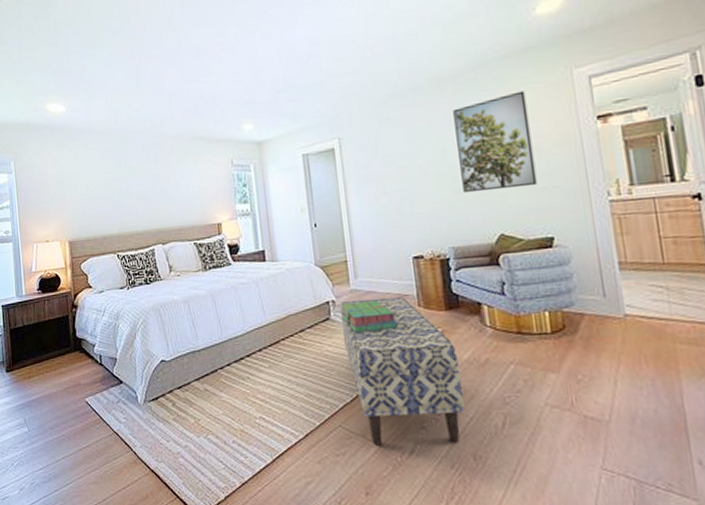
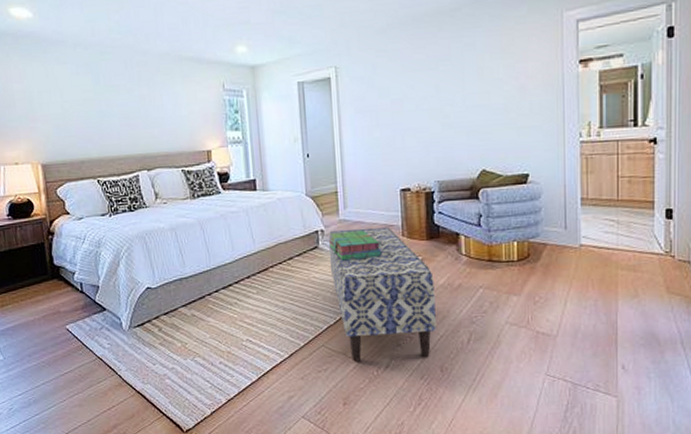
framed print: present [453,90,538,194] -> none [449,30,520,130]

